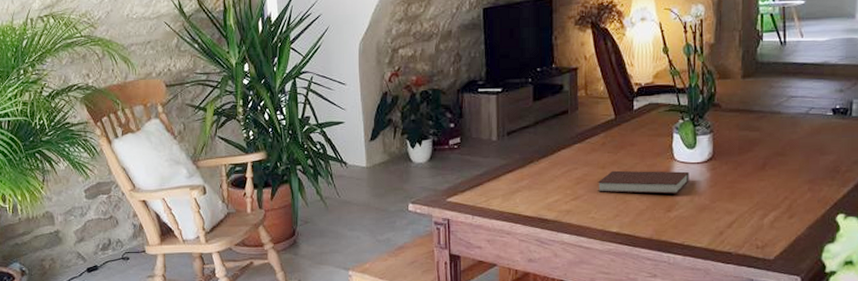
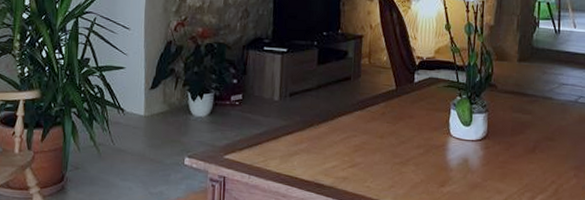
notebook: present [597,170,689,194] -> none [374,141,464,169]

